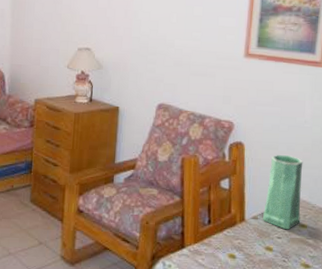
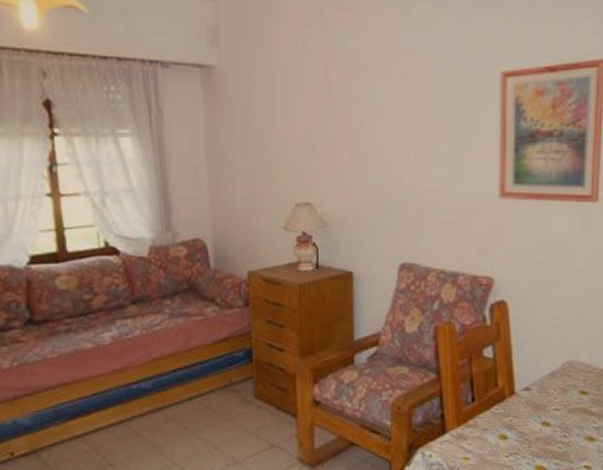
vase: present [263,155,303,230] -> none [536,311,580,400]

